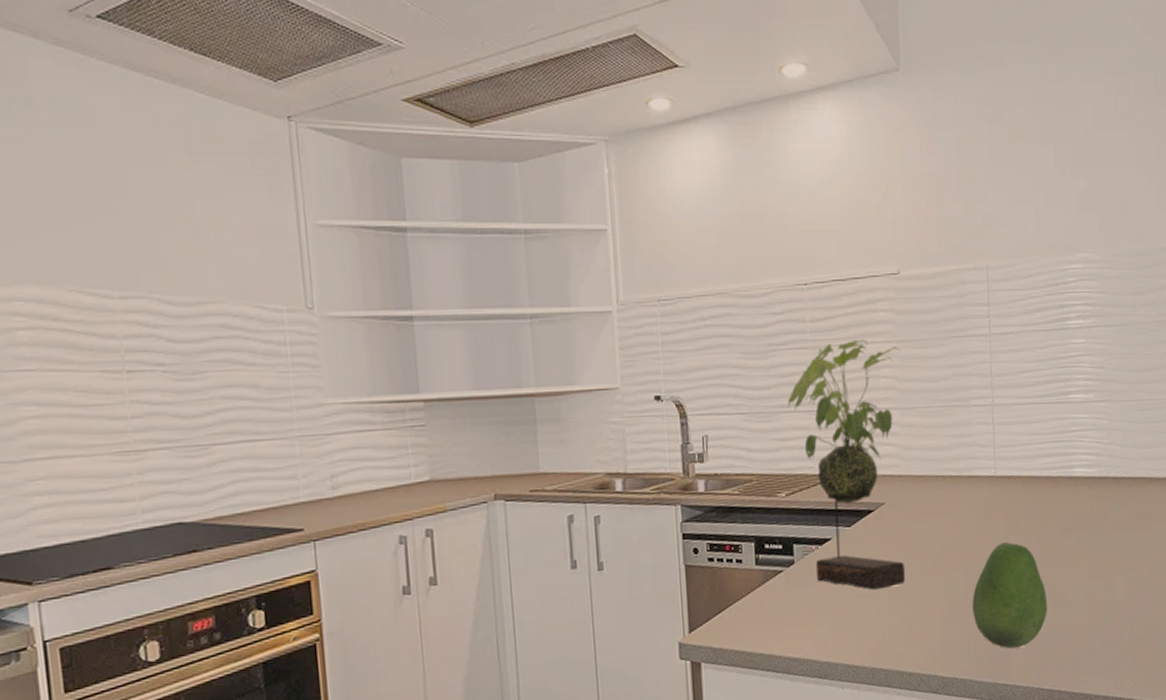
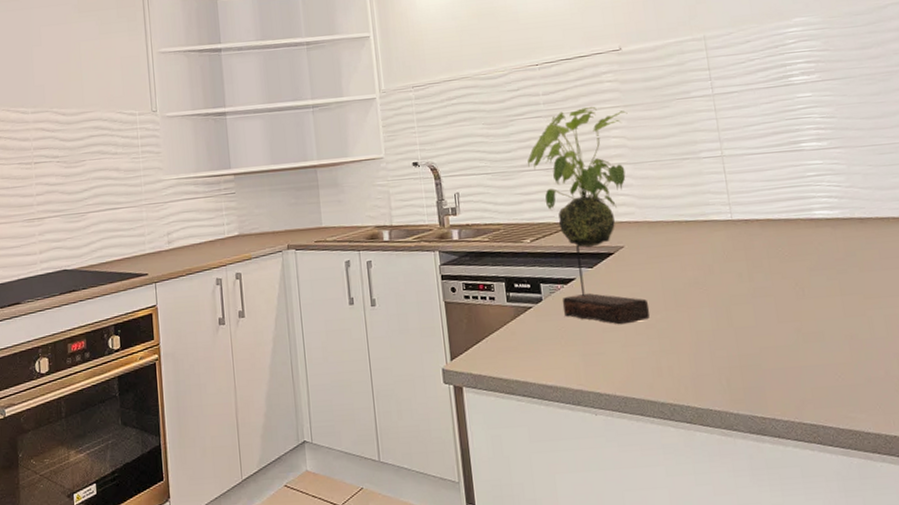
fruit: present [972,542,1048,649] -> none [719,281,802,383]

